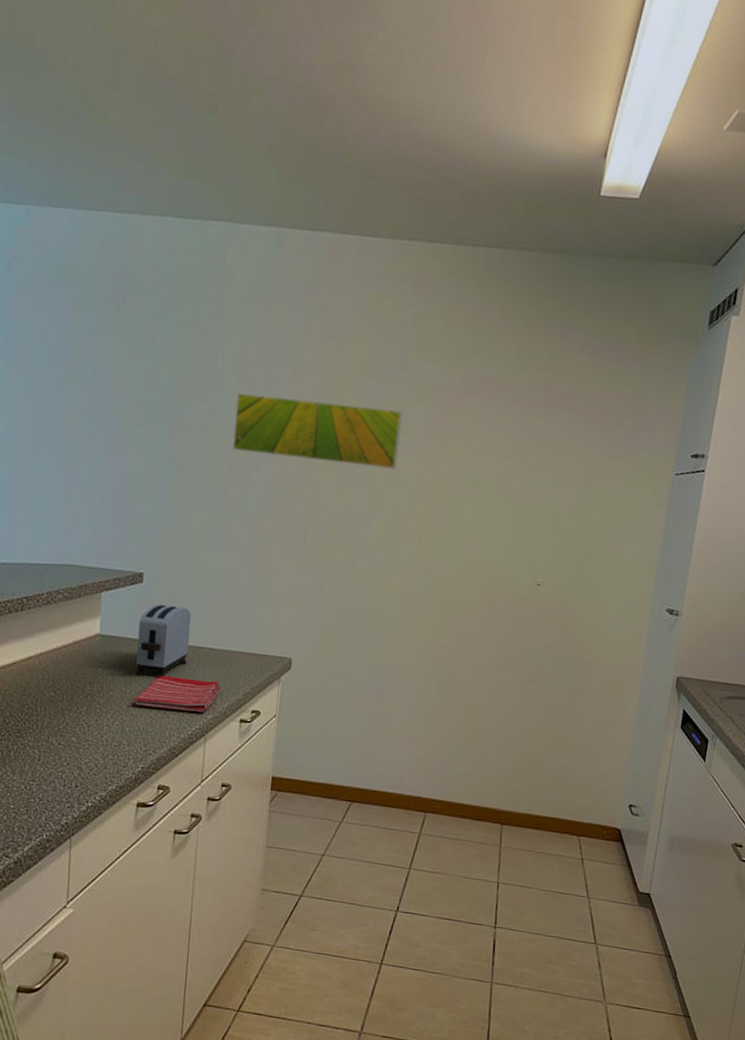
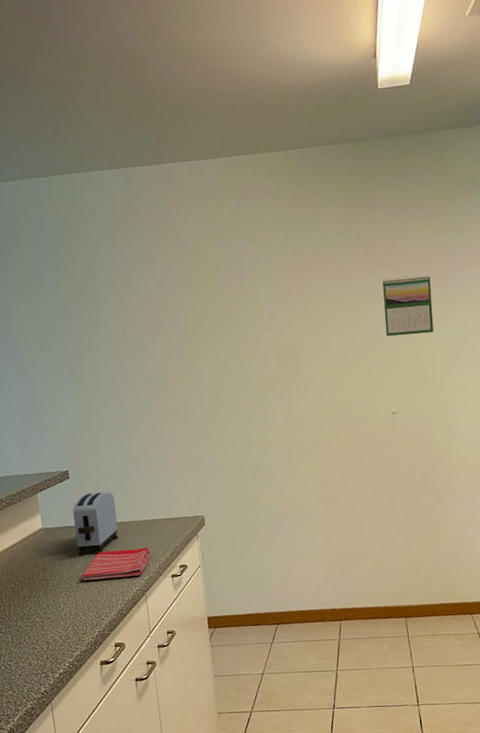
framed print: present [233,393,402,470] -> none [116,295,258,356]
calendar: none [548,424,615,500] -> present [382,275,434,337]

